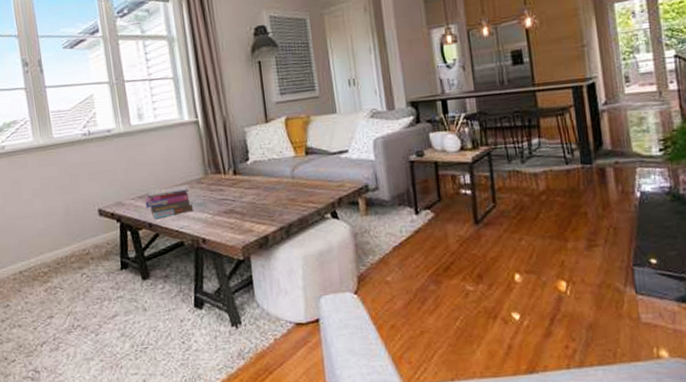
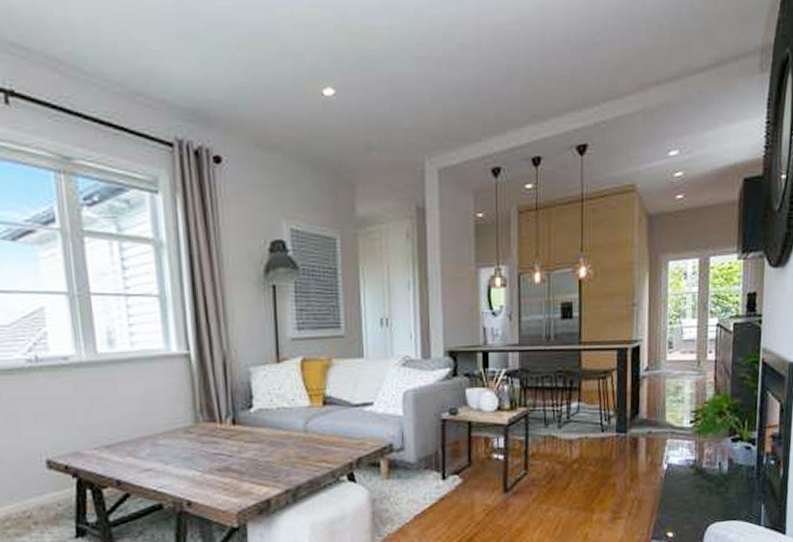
books: present [145,184,193,220] -> none [112,433,177,476]

